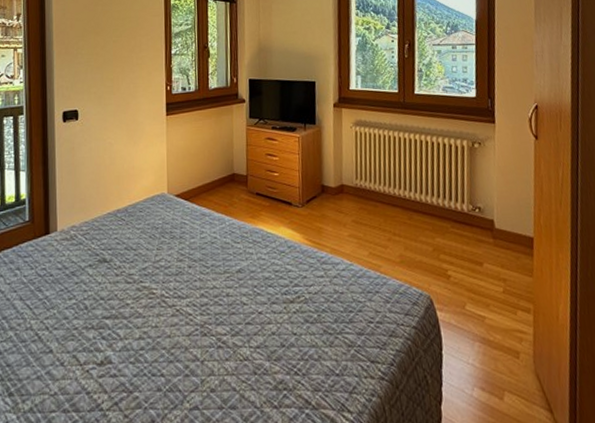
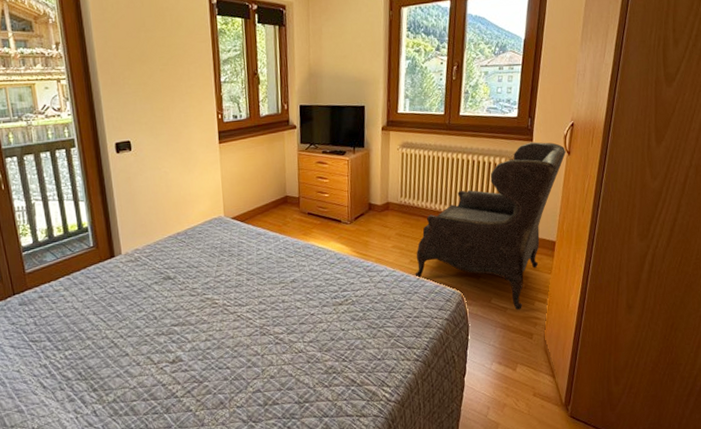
armchair: none [375,124,533,321] -> present [415,142,566,311]

